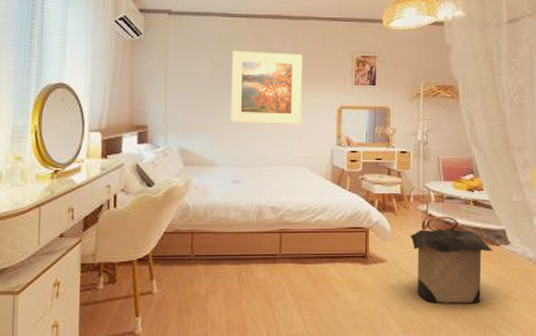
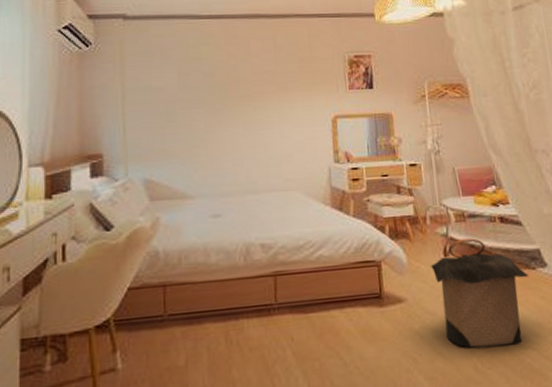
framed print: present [230,50,303,124] -> none [202,57,291,144]

